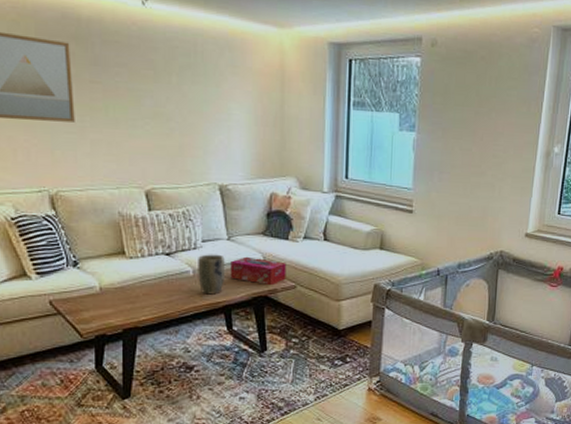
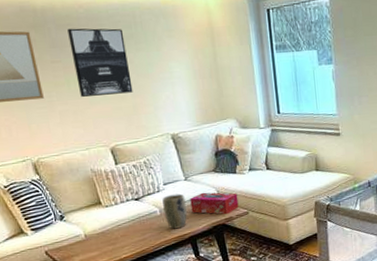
wall art: none [115,46,182,131] -> present [67,28,133,97]

